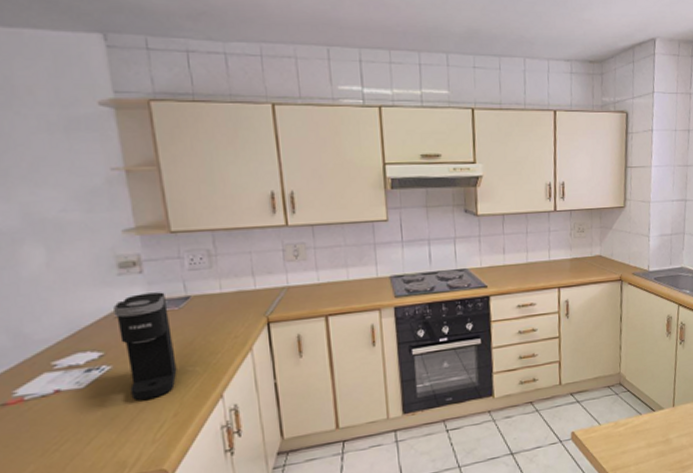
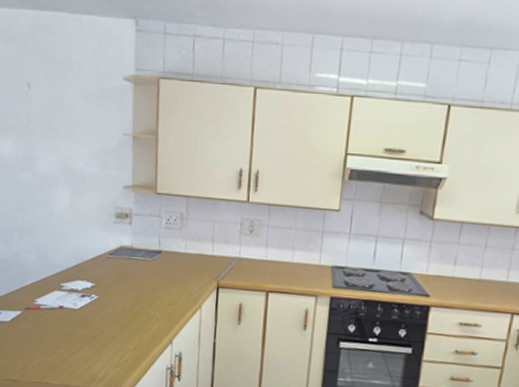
coffee maker: present [113,292,177,401] -> none [107,241,144,331]

